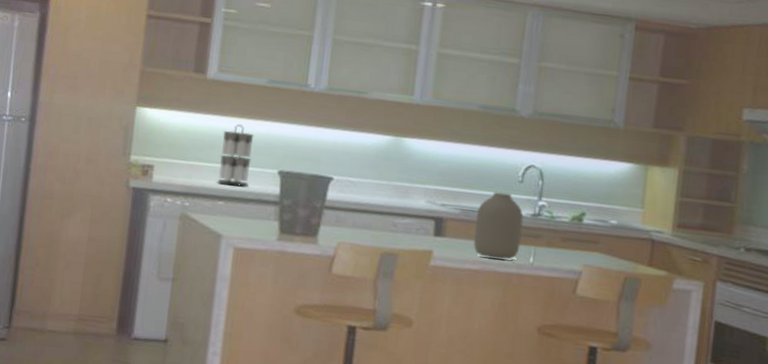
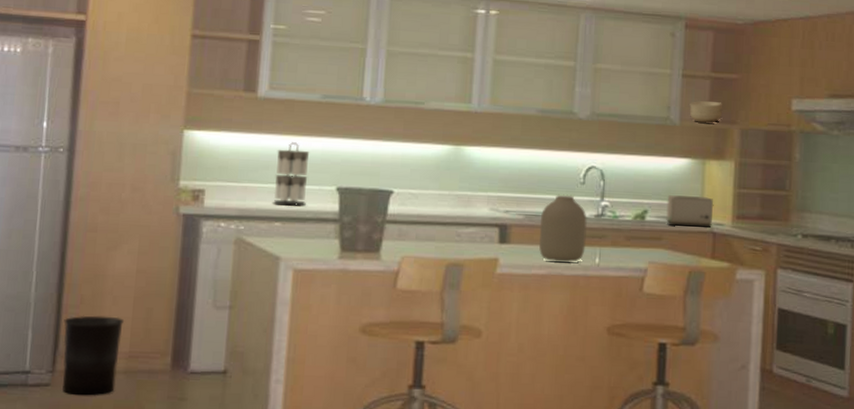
waste bin: none [17,277,76,353] -> present [62,315,125,395]
toaster: none [604,199,654,235] -> present [666,195,714,229]
bowl: none [634,105,670,129] -> present [689,101,723,124]

